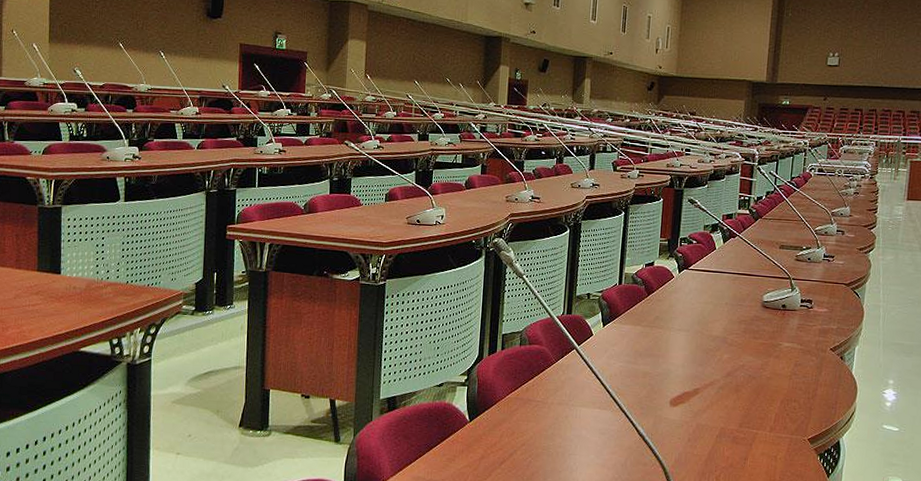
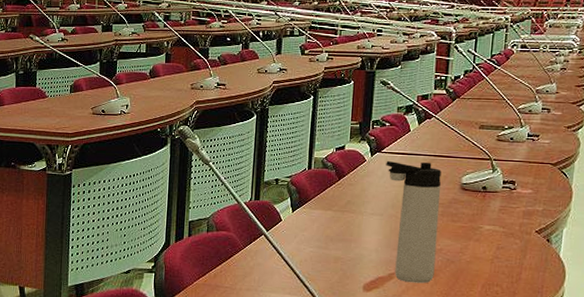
thermos bottle: none [692,278,744,399] -> present [386,161,442,284]

